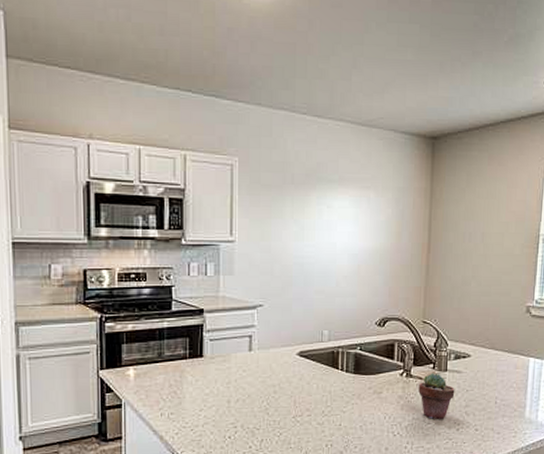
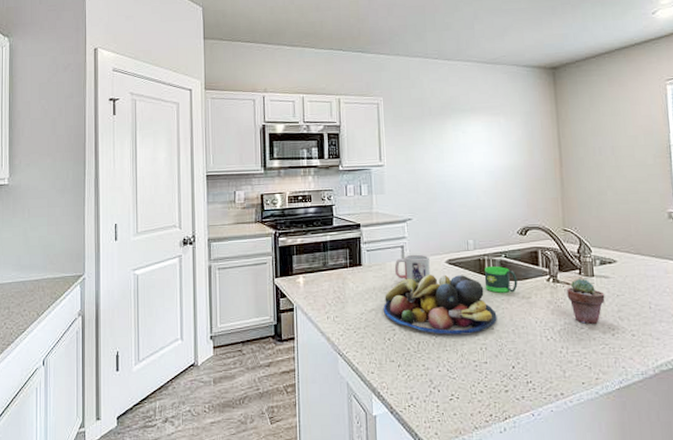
fruit bowl: none [224,367,346,431] -> present [383,274,497,334]
mug: none [240,345,279,374] -> present [394,254,430,280]
mug: none [336,360,370,388] -> present [484,266,518,293]

